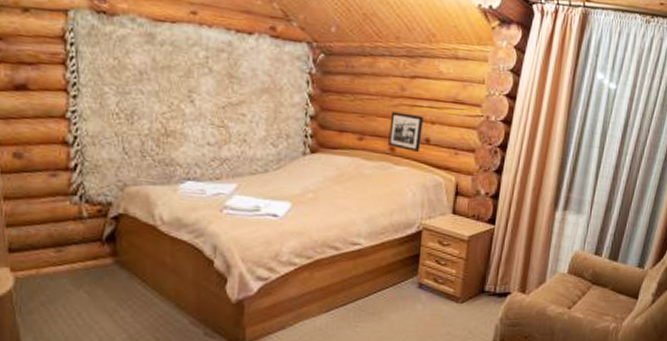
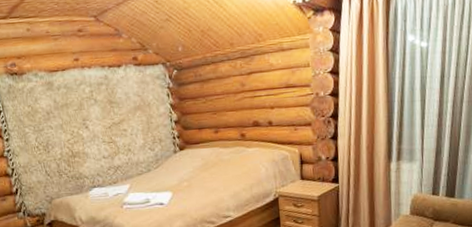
picture frame: present [388,112,423,153] -> none [237,104,266,135]

